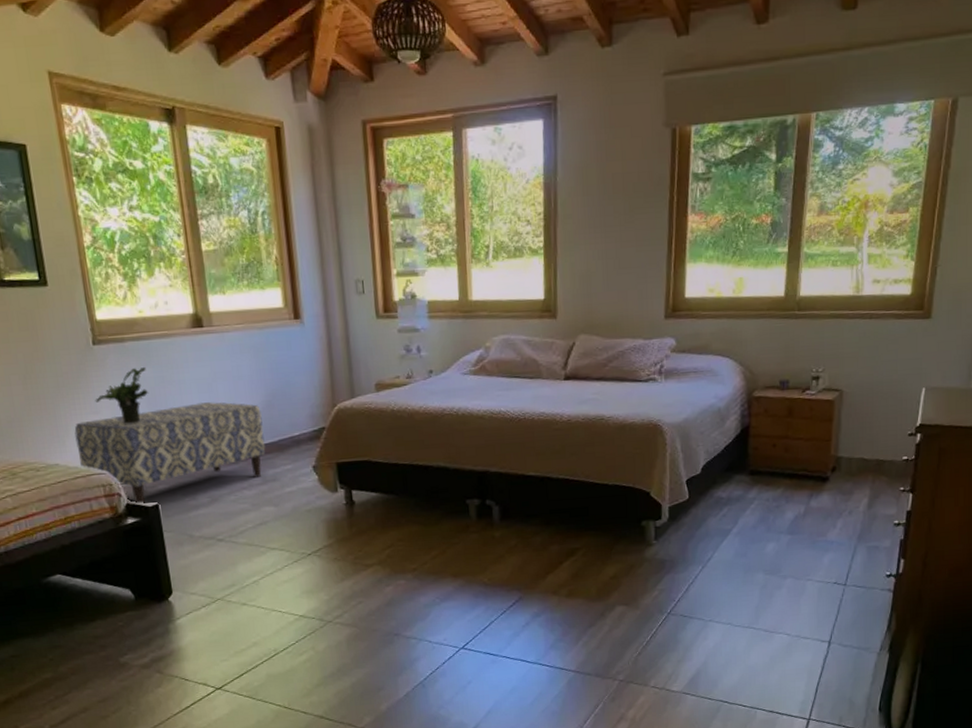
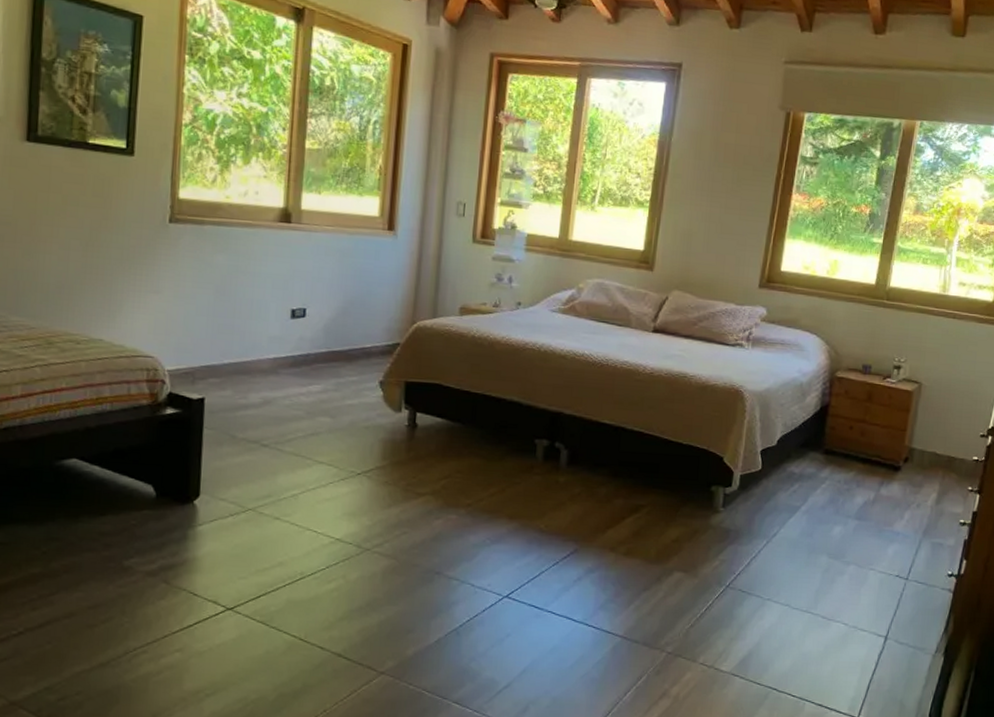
bench: present [74,402,266,504] -> none [126,298,336,395]
potted plant: present [95,367,149,424] -> none [158,253,221,309]

